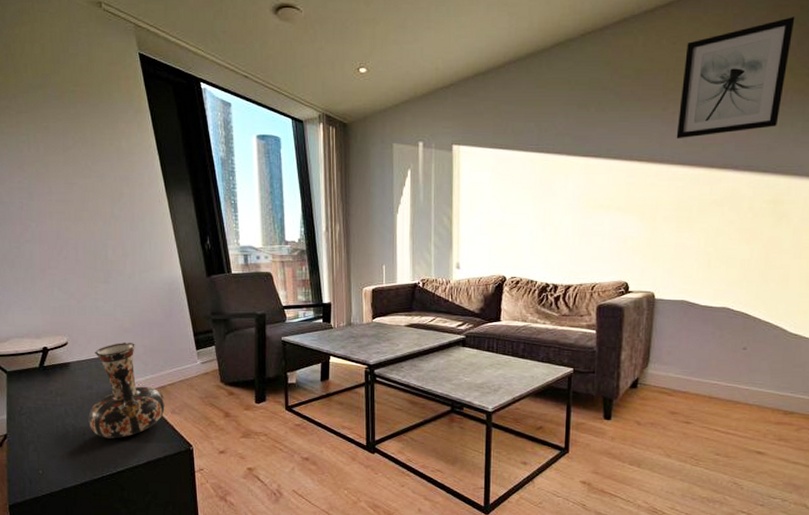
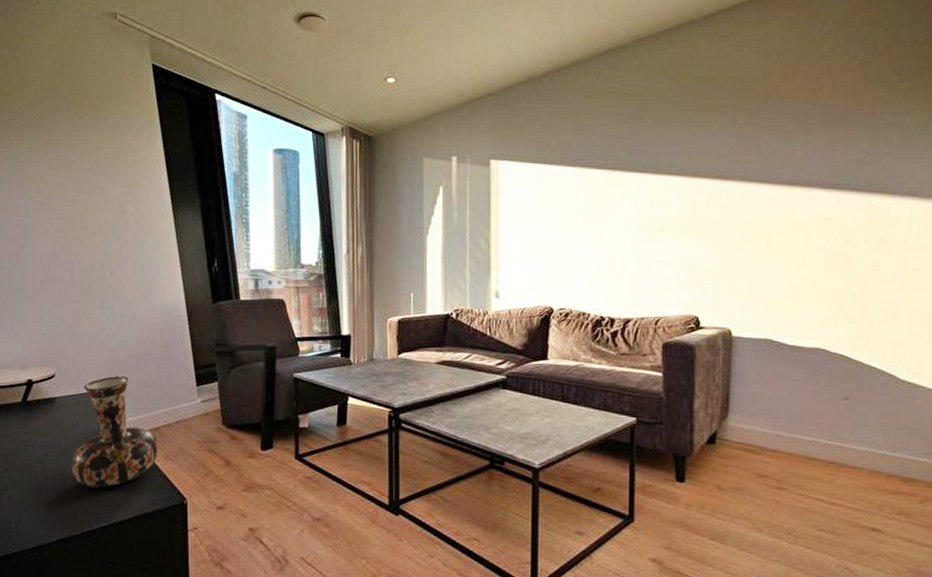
wall art: present [676,17,795,139] -> none [748,20,879,154]

